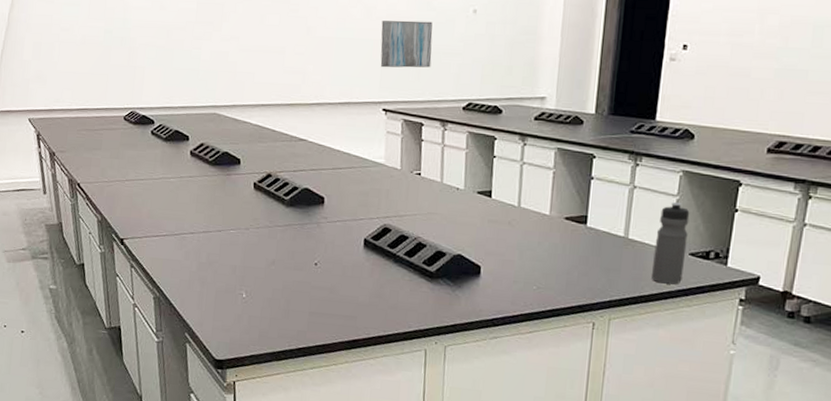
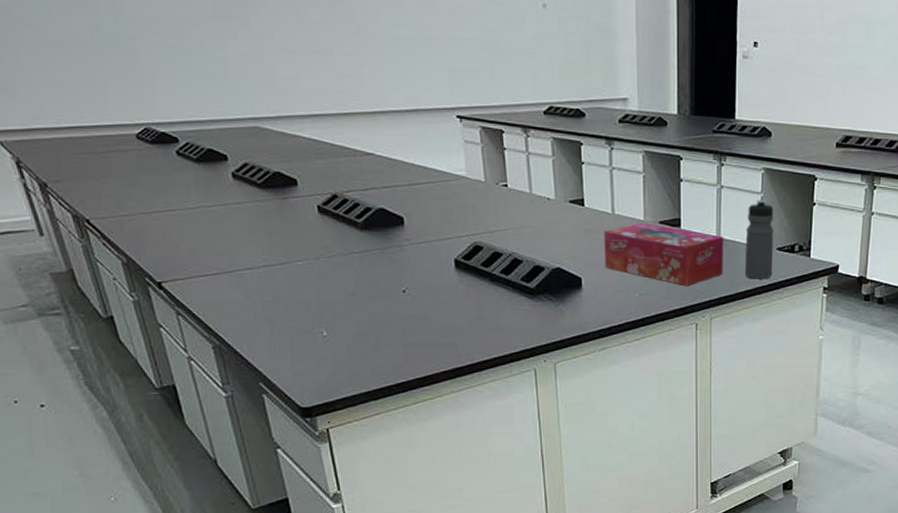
wall art: present [380,20,433,68] -> none [443,15,504,70]
tissue box: none [505,216,632,284] -> present [604,222,724,286]

